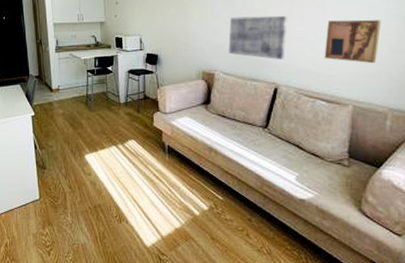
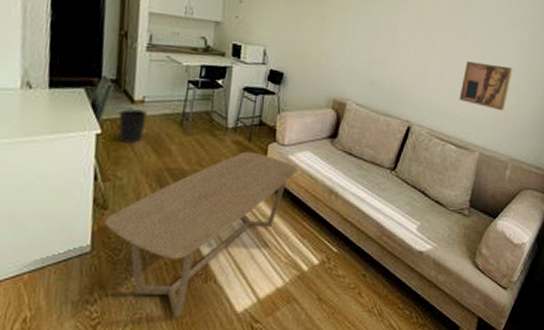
wastebasket: none [44,96,62,121] -> present [118,109,147,143]
coffee table: none [46,120,180,249] -> present [105,151,298,318]
wall art: present [228,15,287,59] -> none [365,41,429,96]

